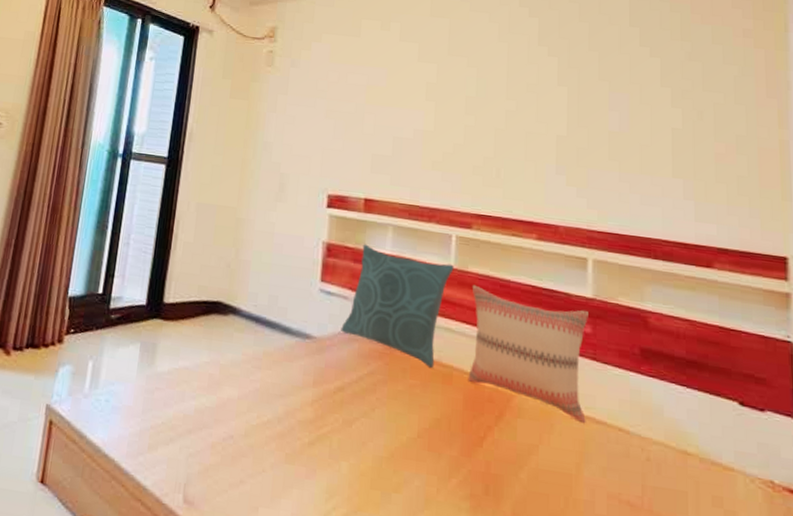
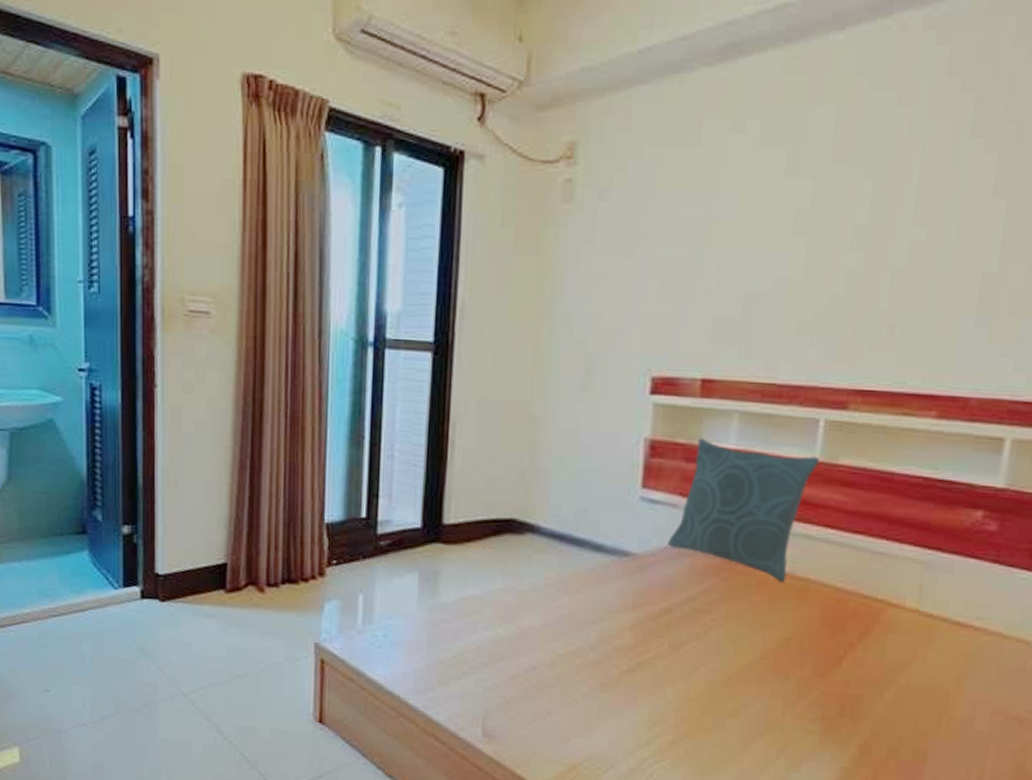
pillow: present [468,284,588,423] -> none [828,480,997,635]

